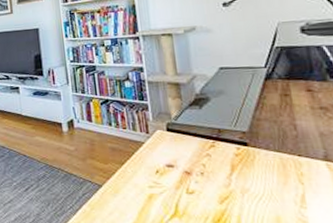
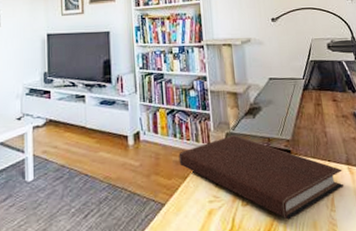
notebook: none [114,125,320,212] -> present [178,134,344,220]

